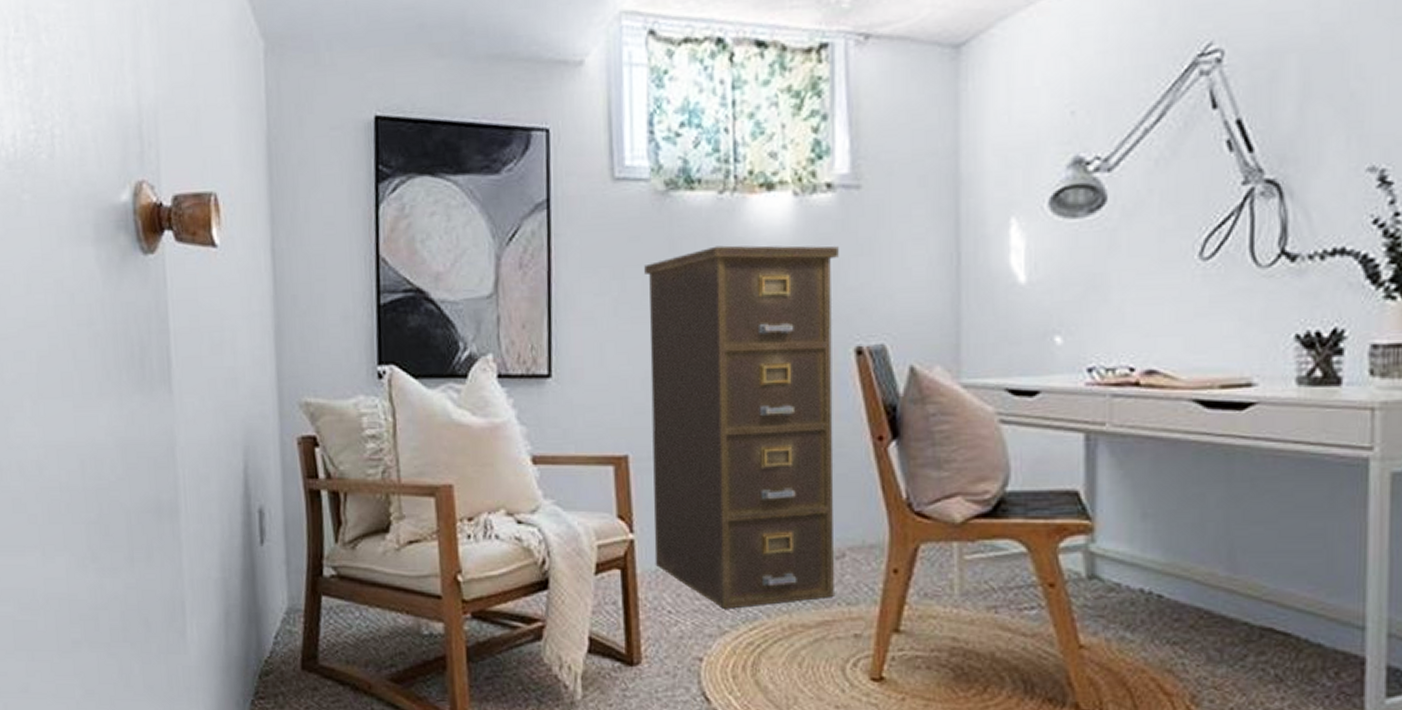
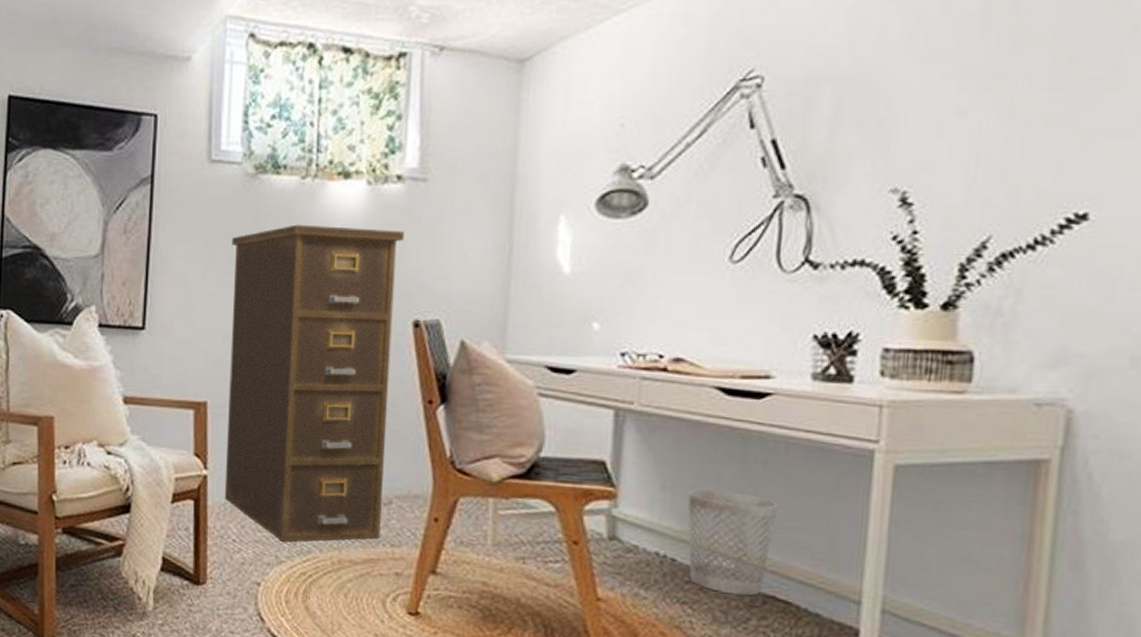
wastebasket: none [1171,516,1269,630] -> present [687,489,778,596]

